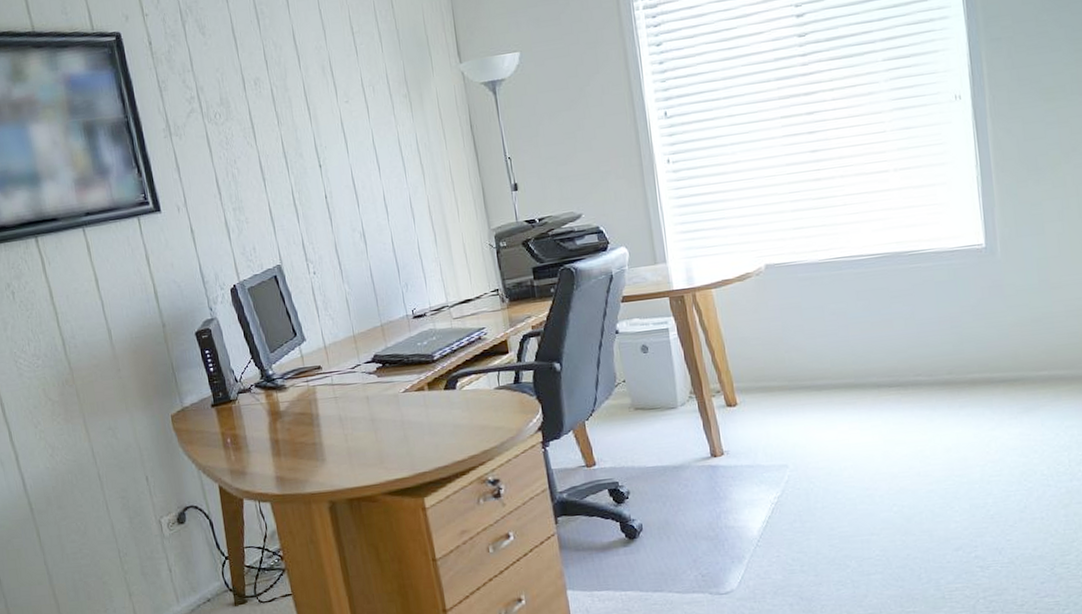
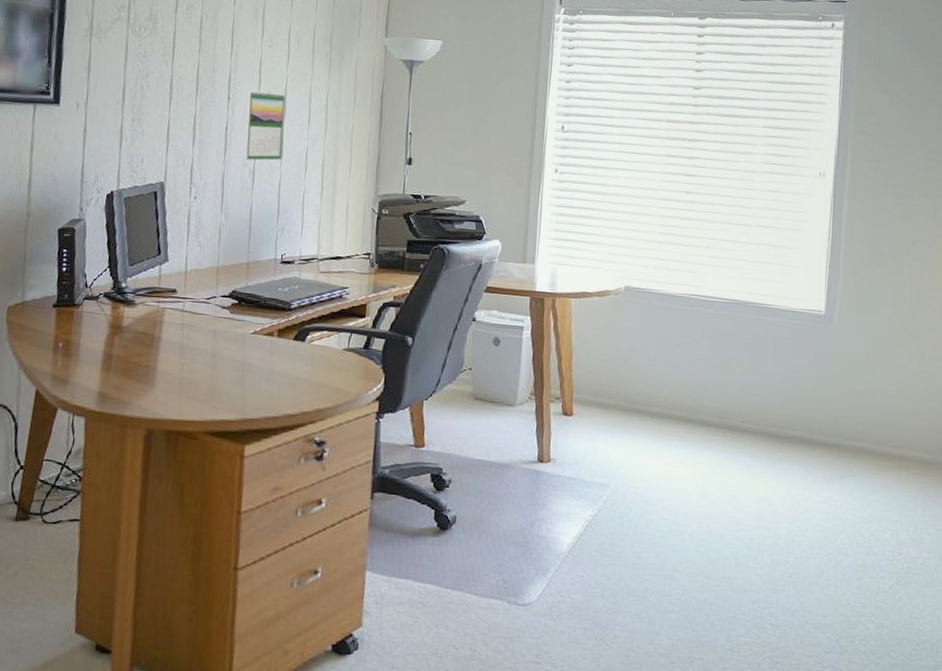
calendar: none [337,147,387,224] -> present [244,90,286,161]

